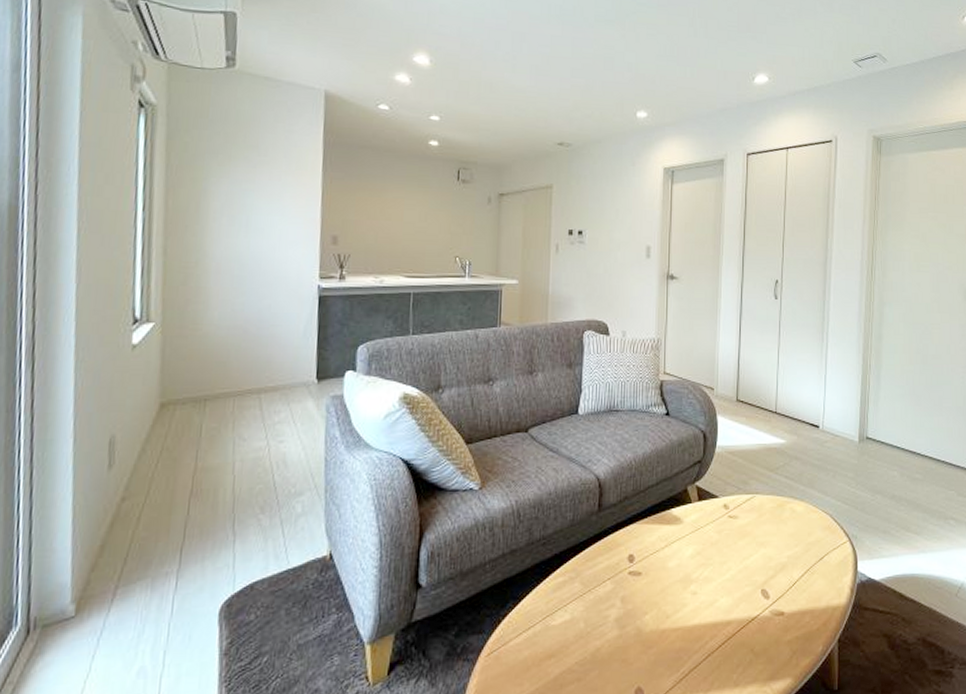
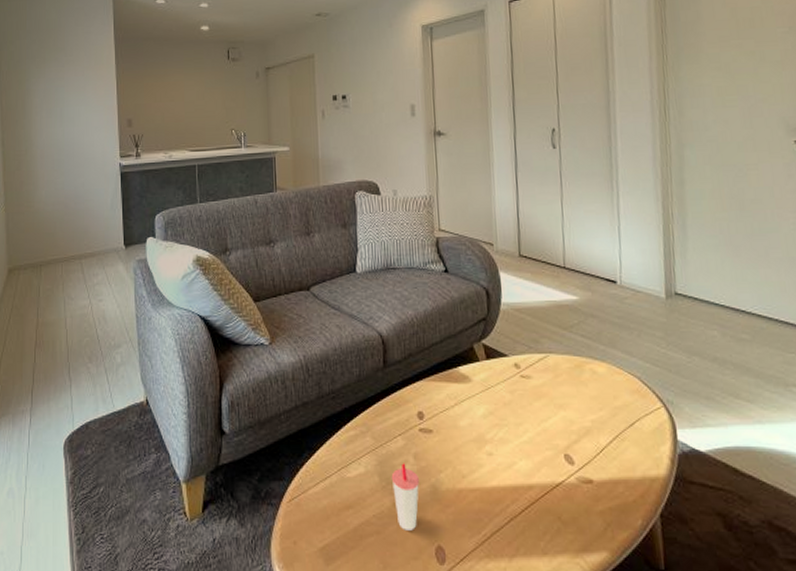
cup: none [597,607,625,675] -> present [391,463,420,531]

